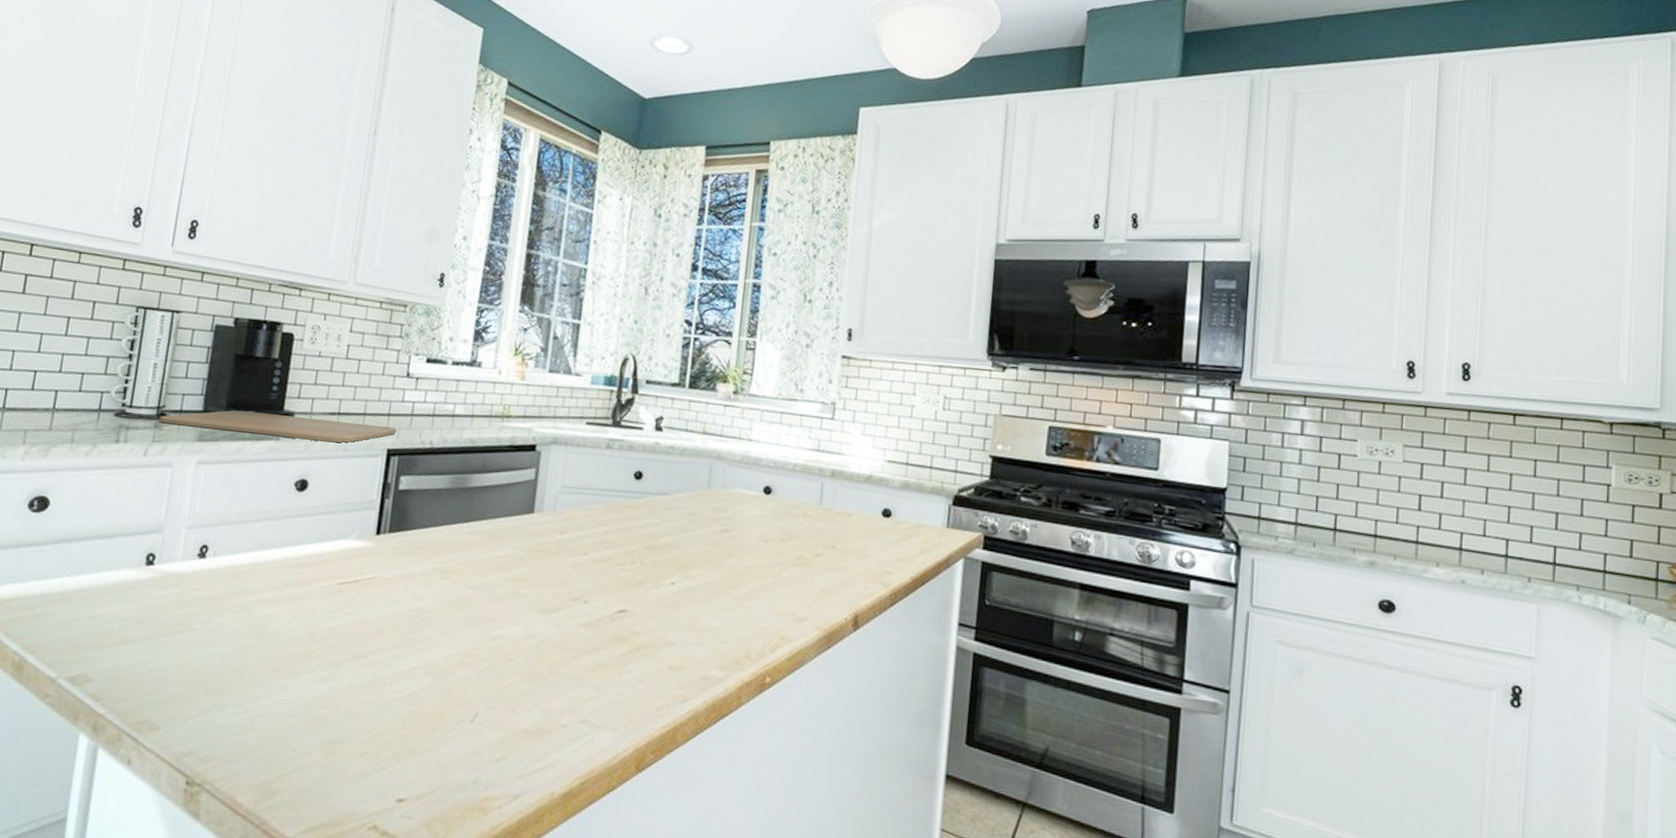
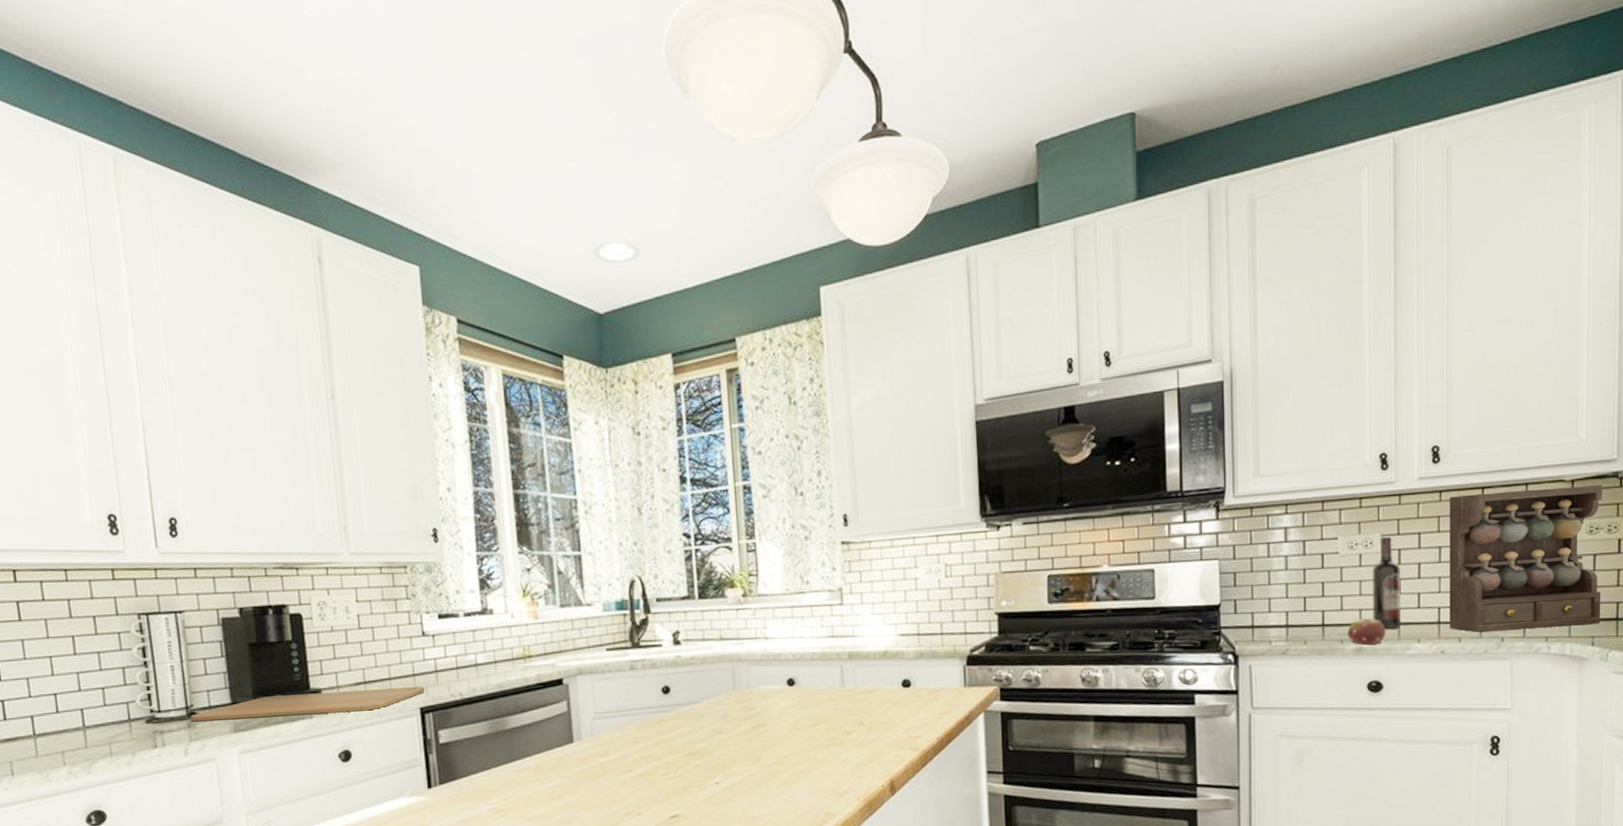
fruit: none [1361,530,1403,561] -> present [1348,618,1386,646]
wine bottle: none [1388,448,1422,547] -> present [1372,537,1400,629]
spice rack: none [1472,418,1644,582] -> present [1449,485,1603,632]

